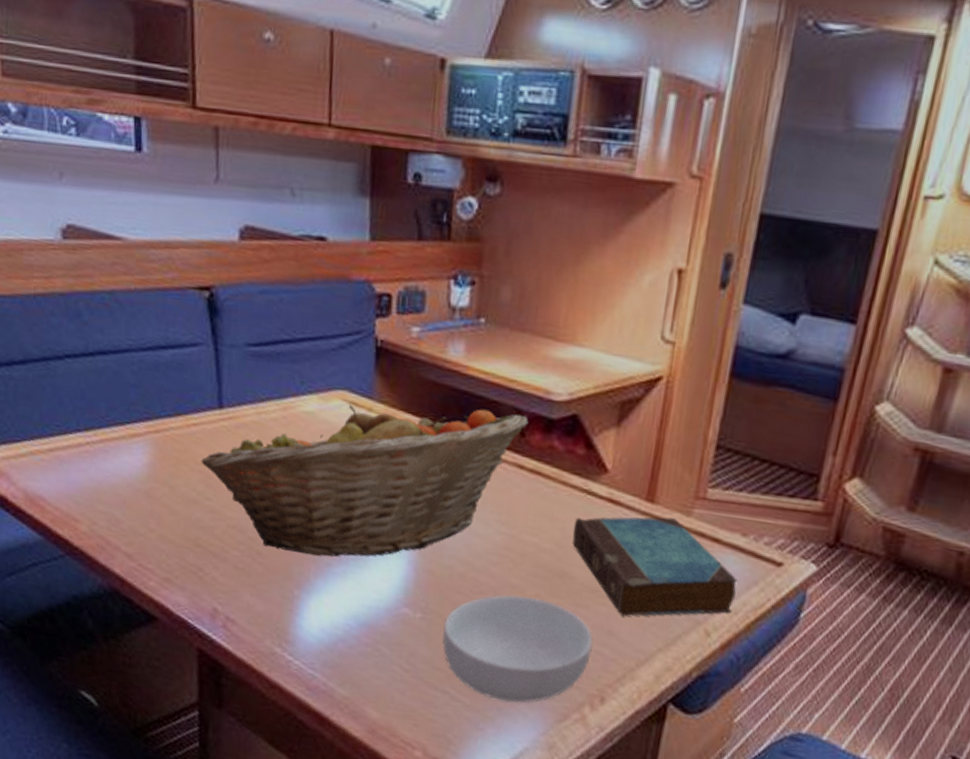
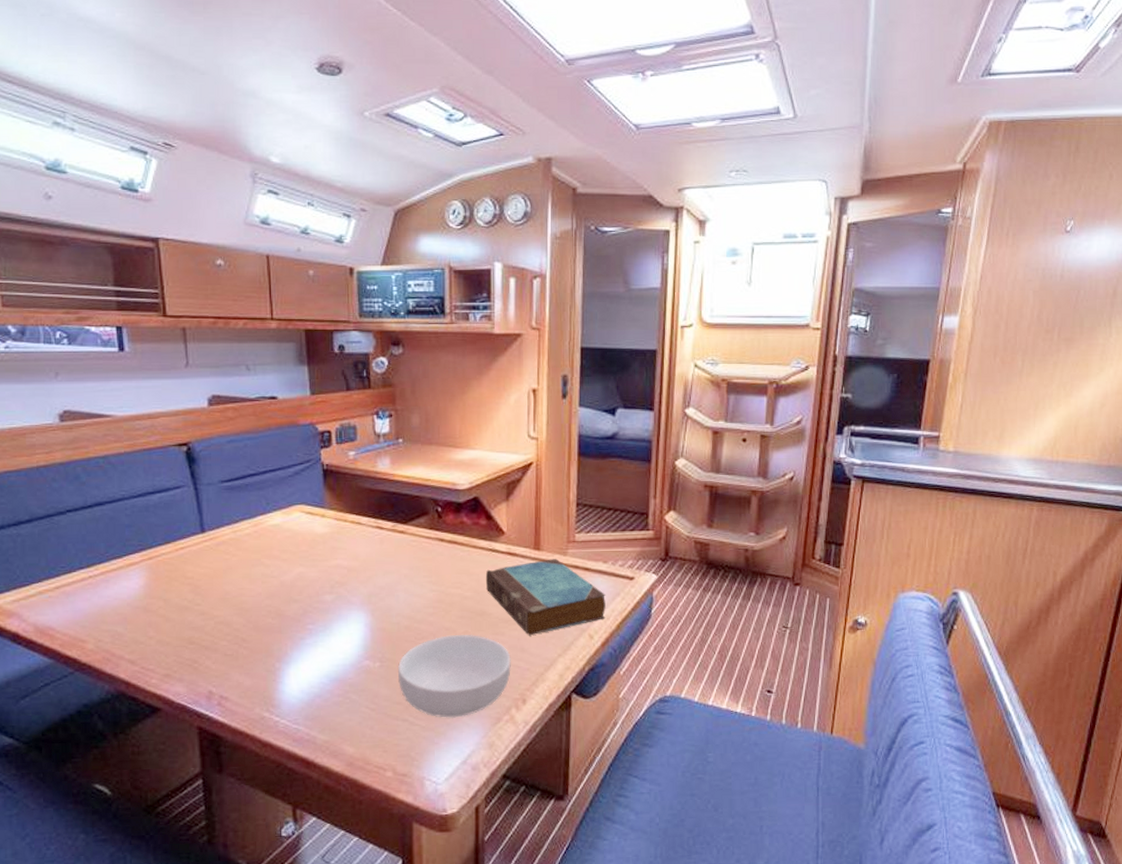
fruit basket: present [201,405,529,557] -> none [189,503,443,634]

